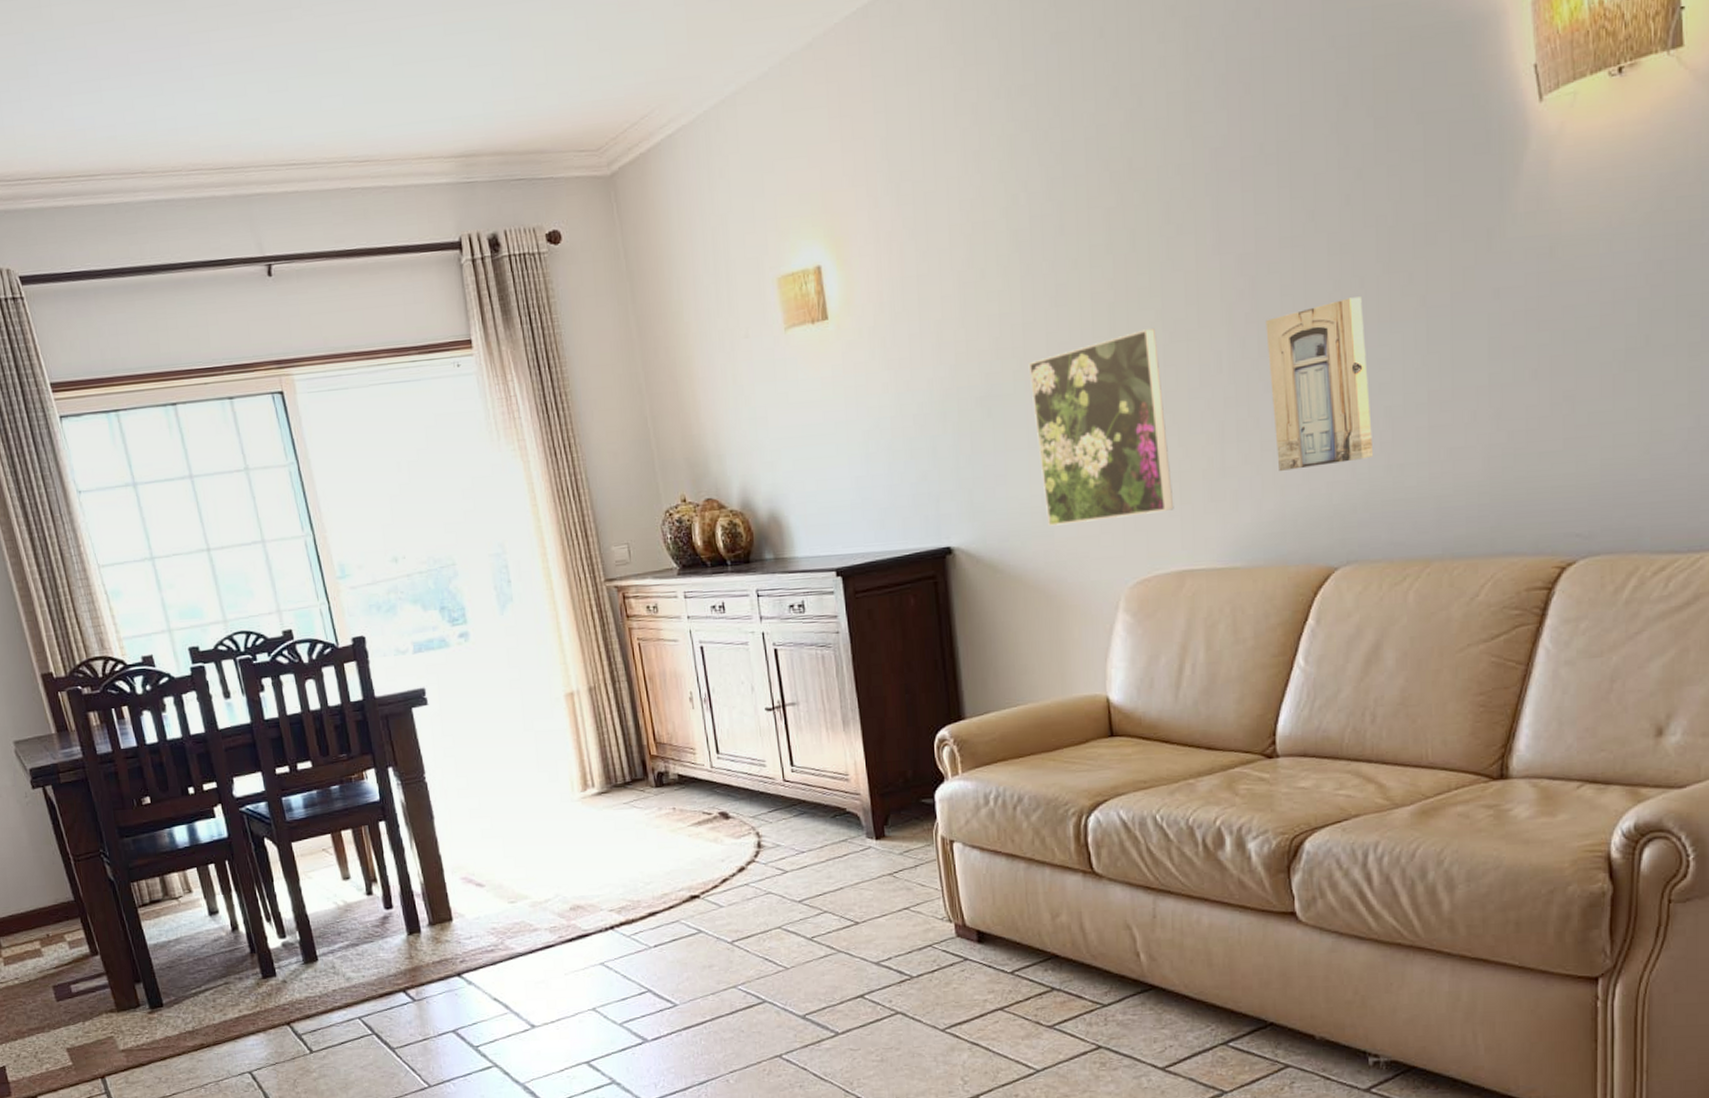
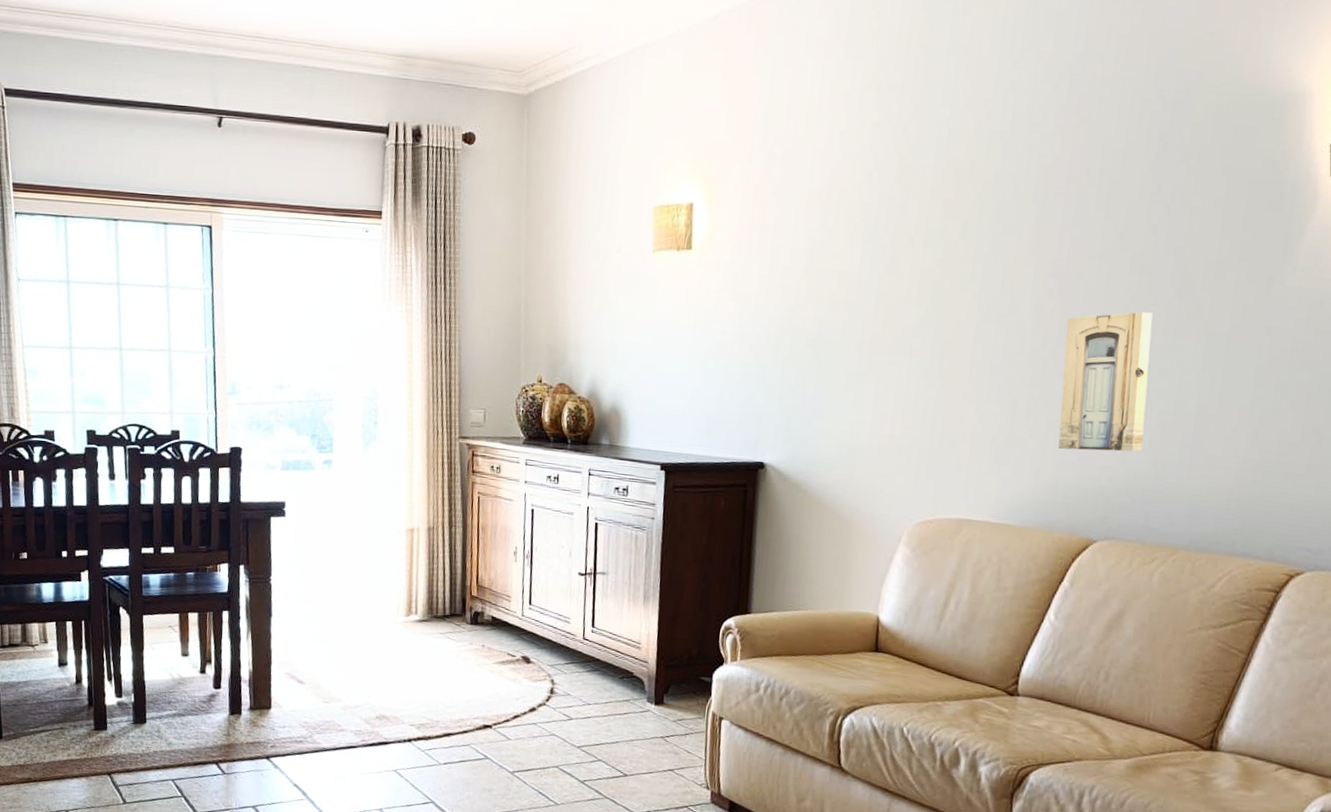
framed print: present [1028,329,1174,526] -> none [851,307,972,466]

